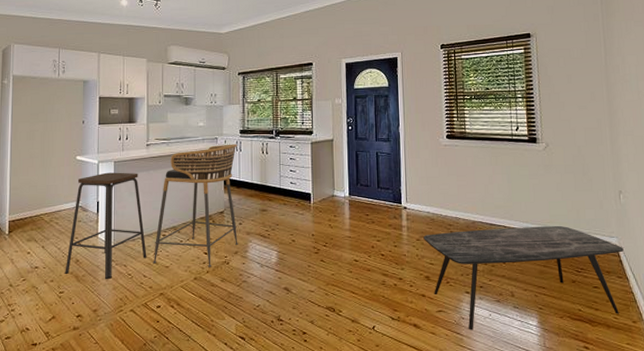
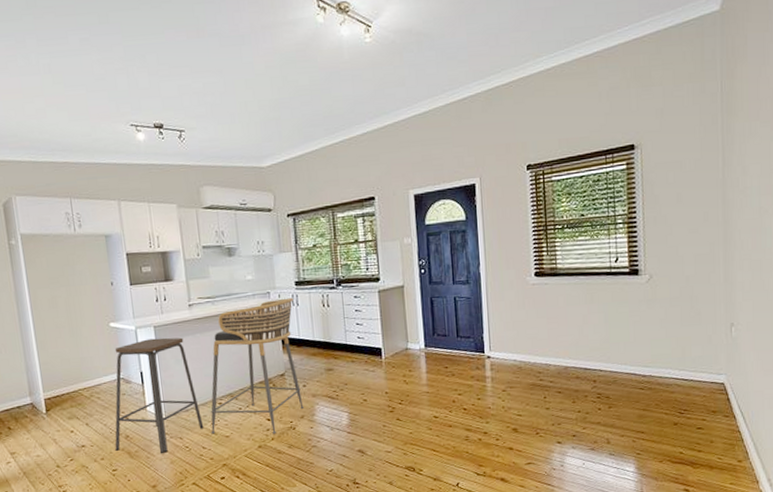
coffee table: present [423,226,624,330] -> none [510,366,732,481]

